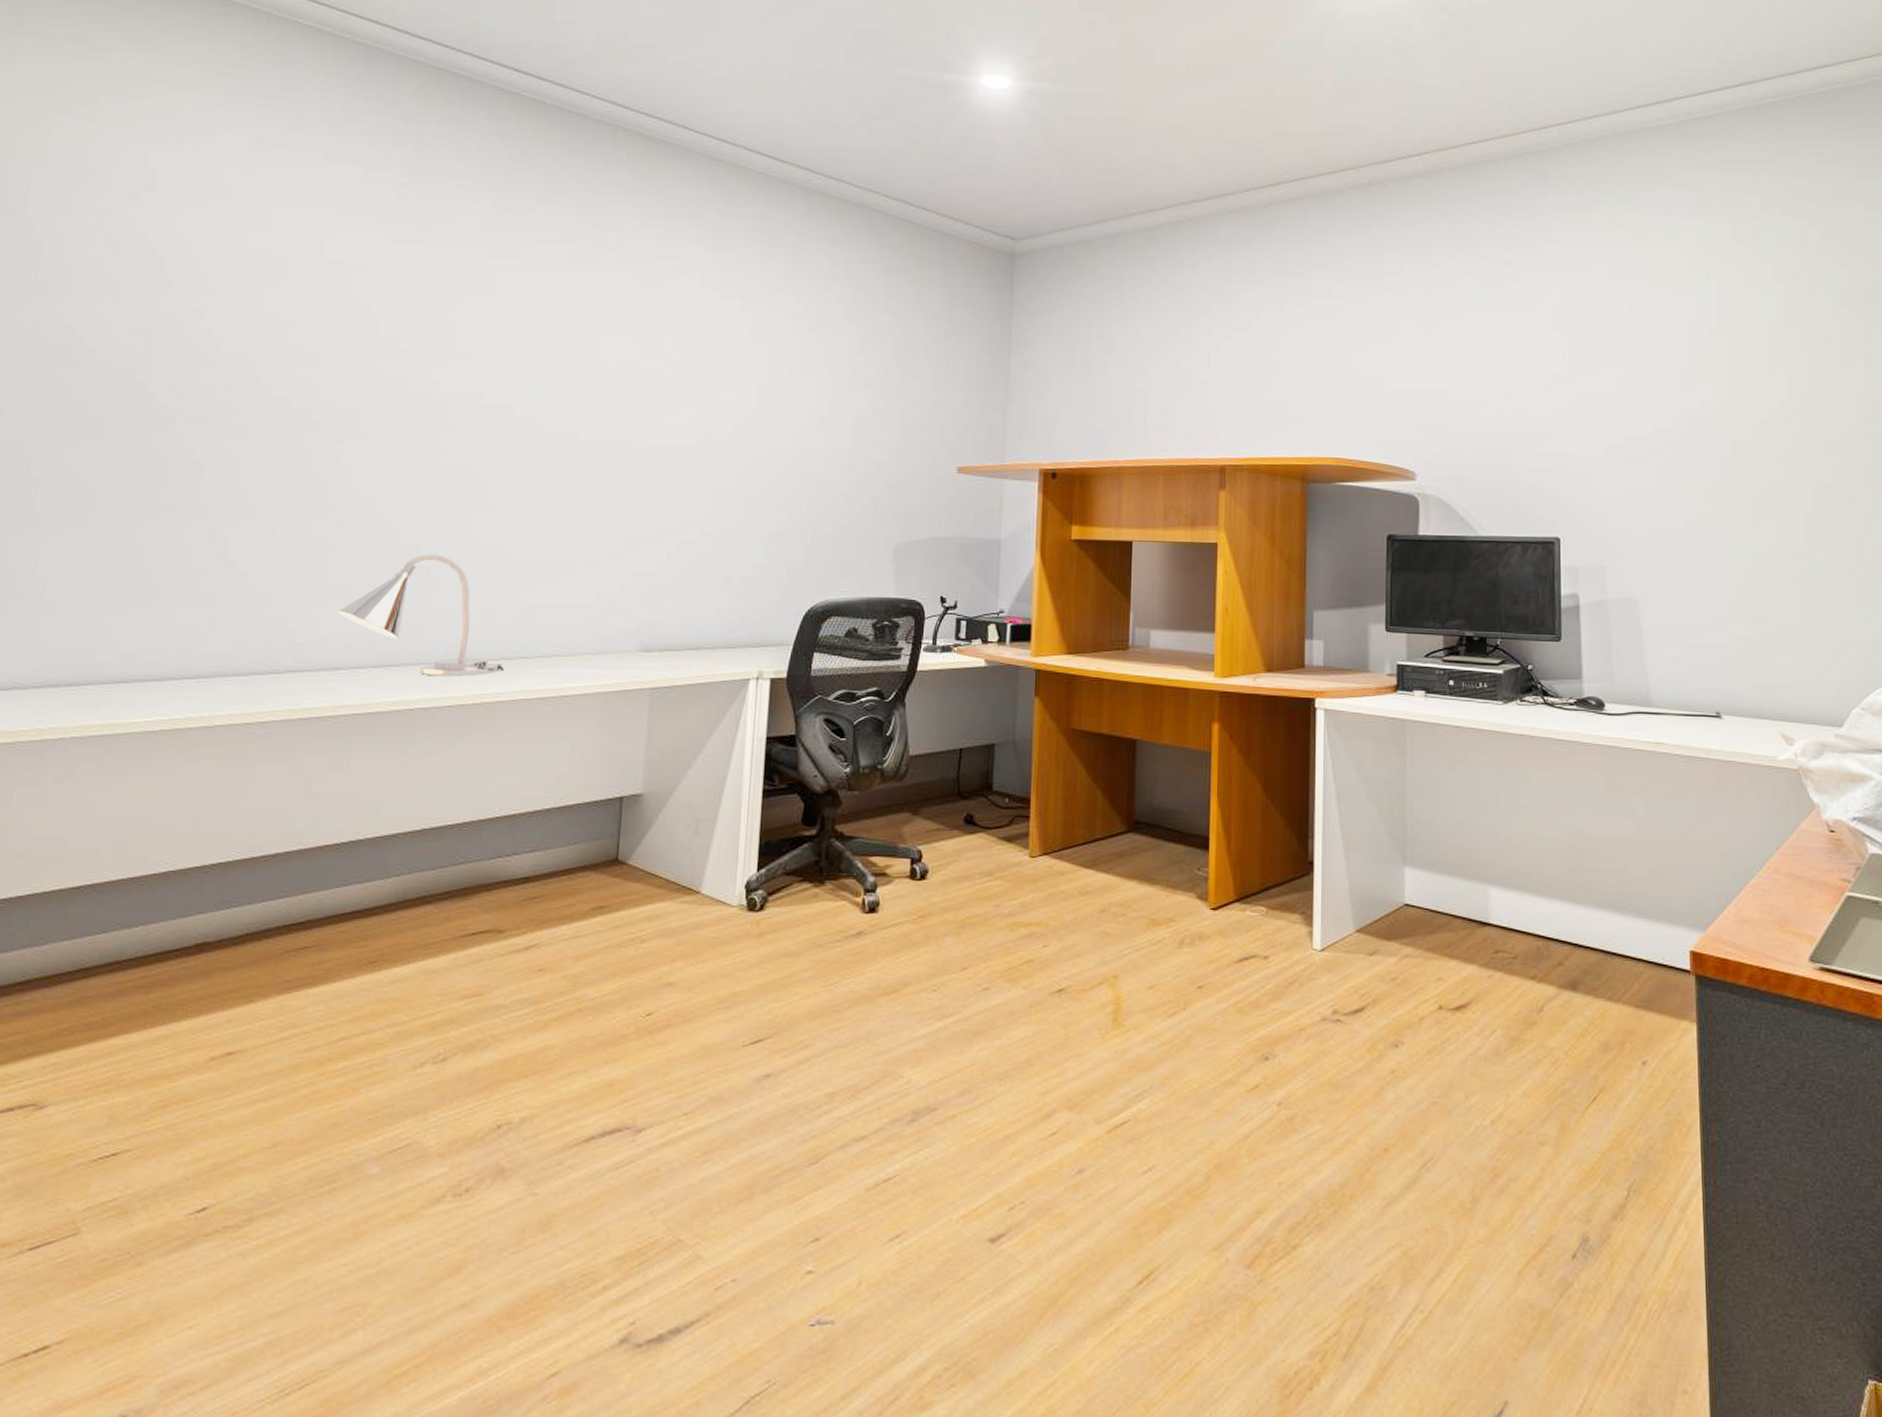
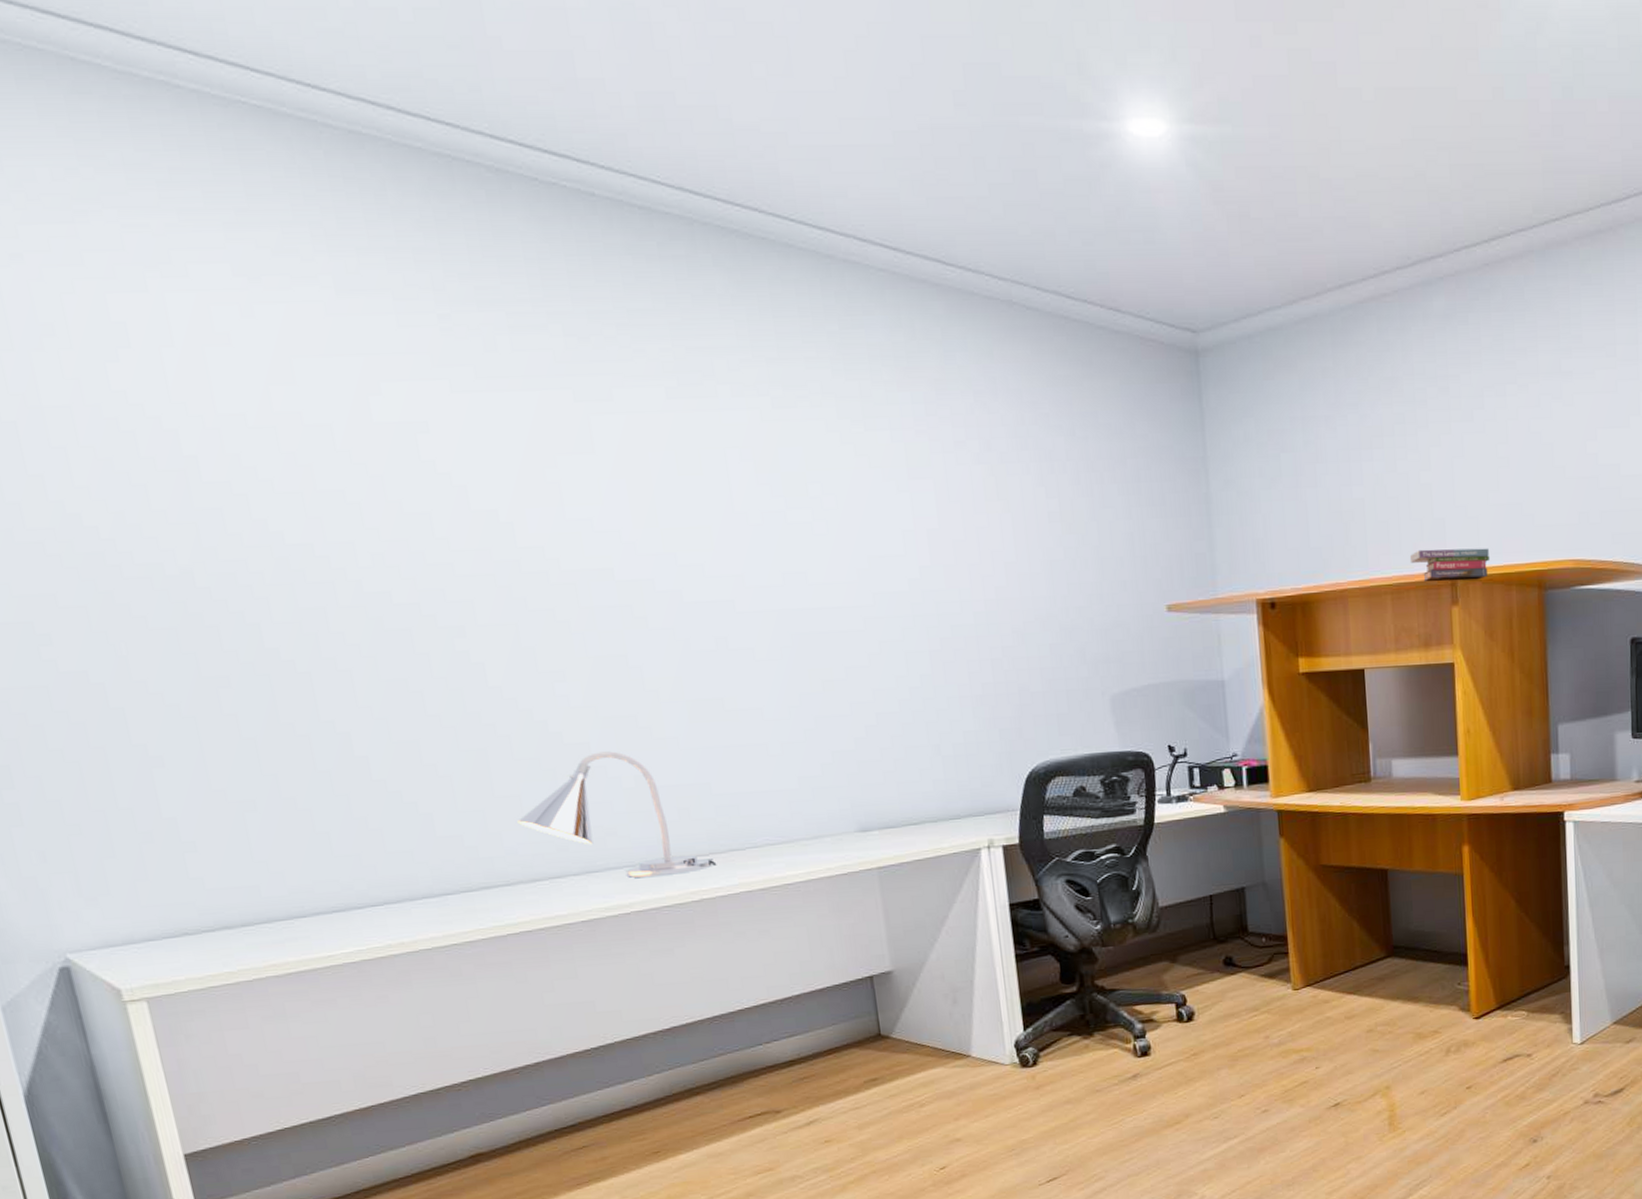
books: none [1183,437,1258,469] -> present [1409,548,1491,583]

